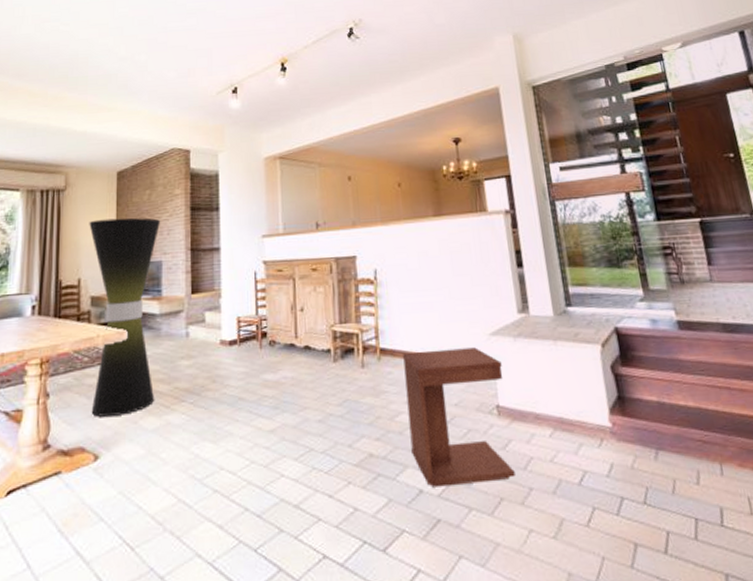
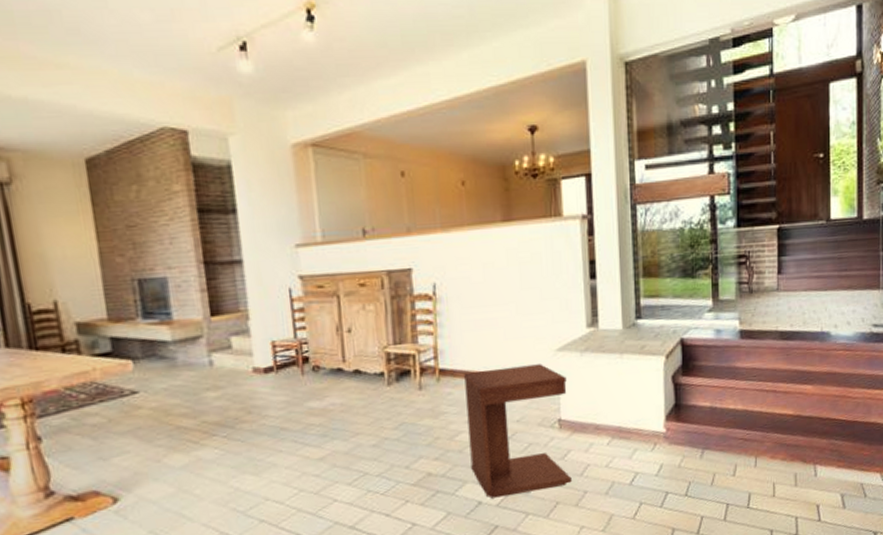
floor lamp: present [89,217,161,417] -> none [55,222,180,458]

